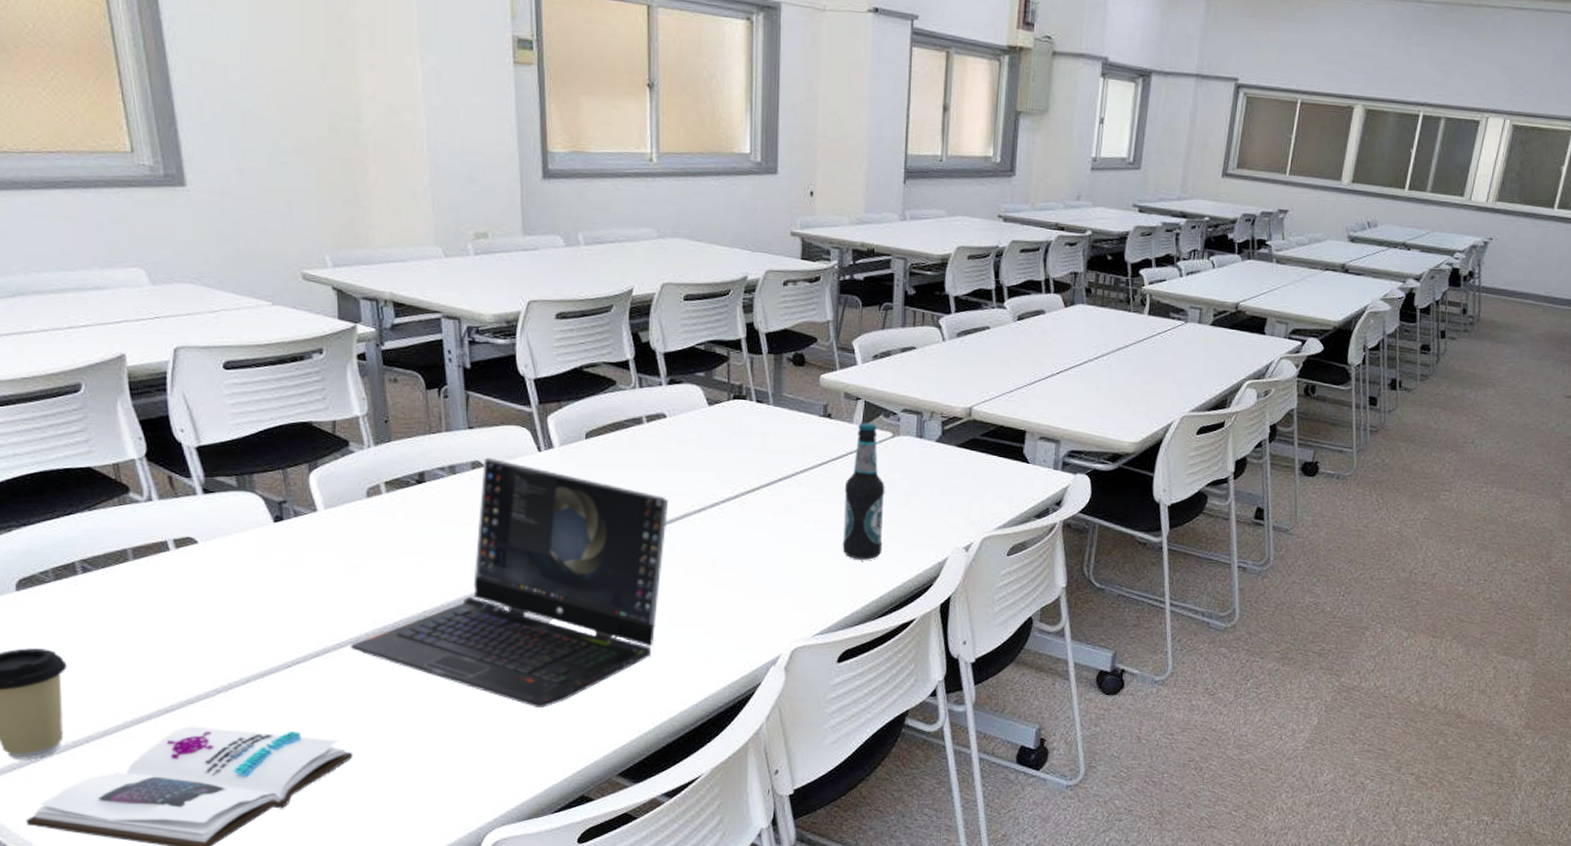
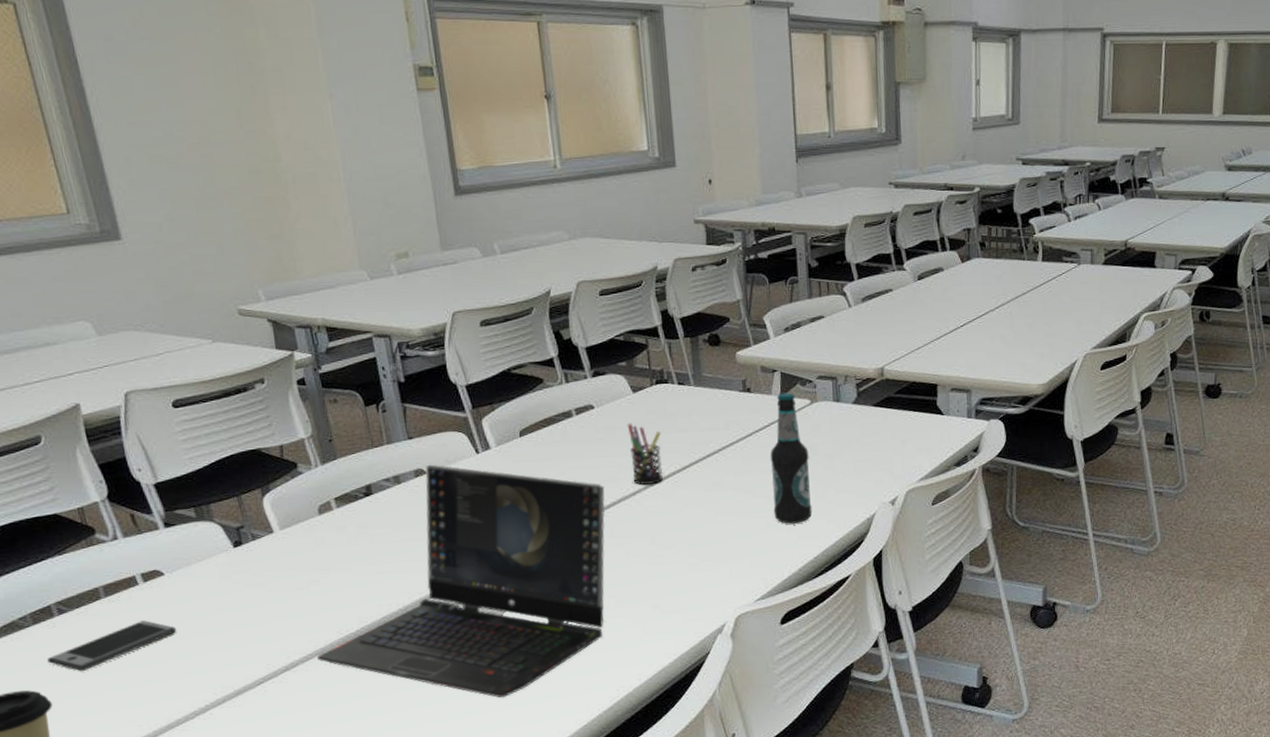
smartphone: none [66,588,206,635] -> present [47,620,177,672]
pen holder: none [699,437,734,504] -> present [627,423,663,486]

